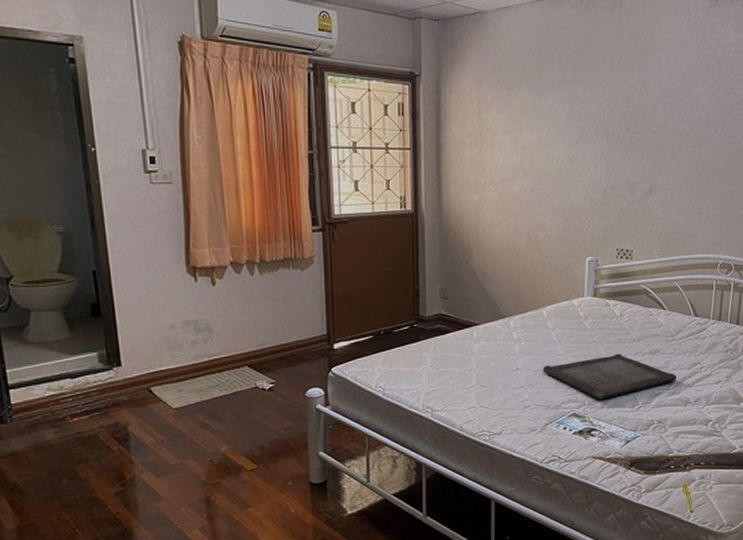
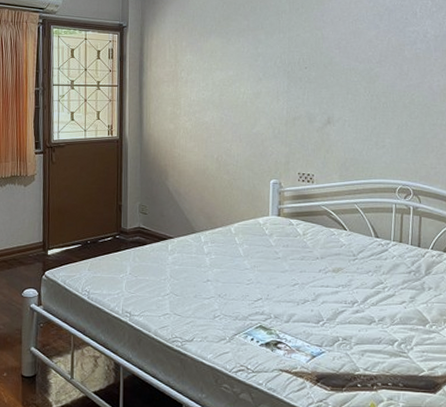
serving tray: present [542,353,676,400] -> none [231,270,360,314]

